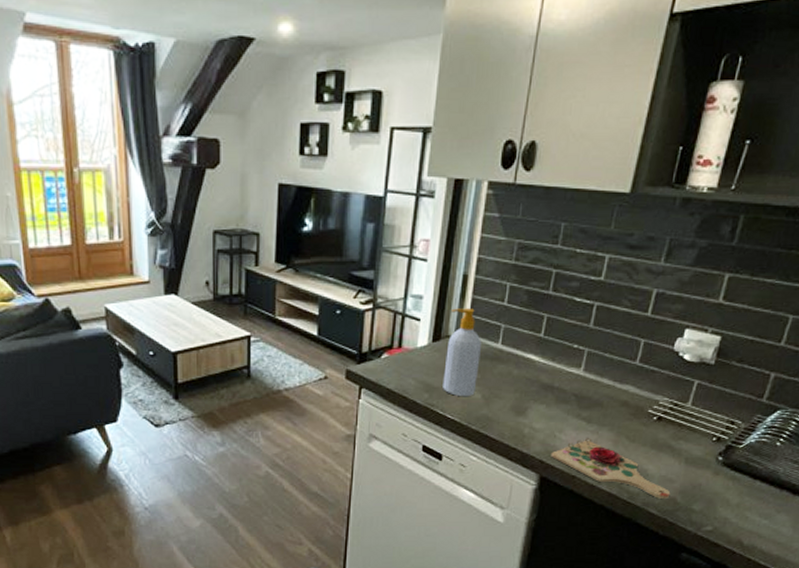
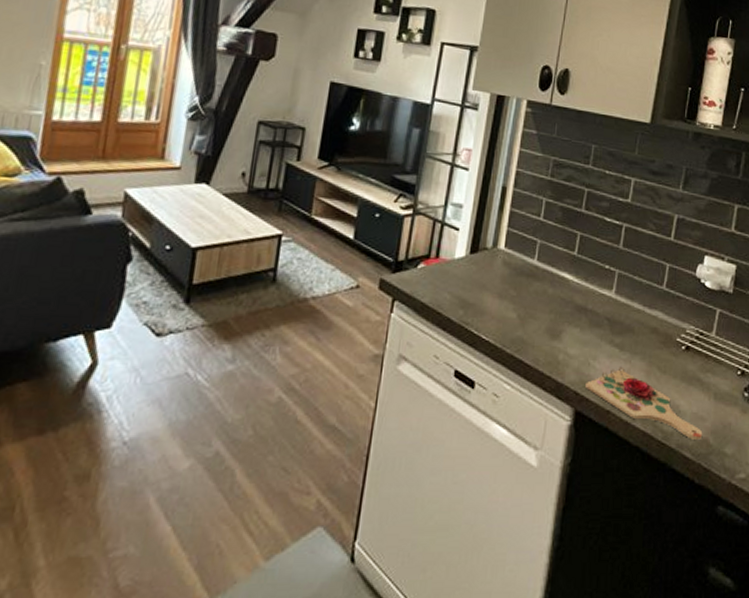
soap bottle: present [443,308,481,396] -> none [478,220,518,315]

